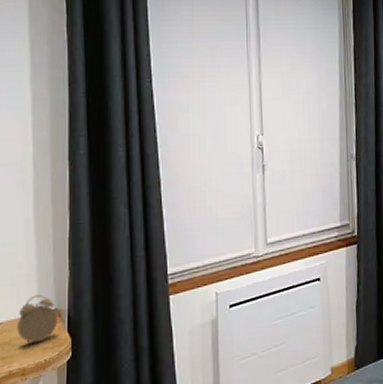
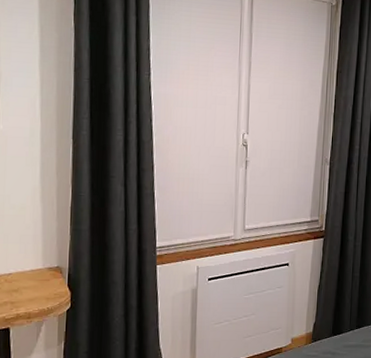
alarm clock: present [17,294,59,345] -> none [24,253,60,294]

